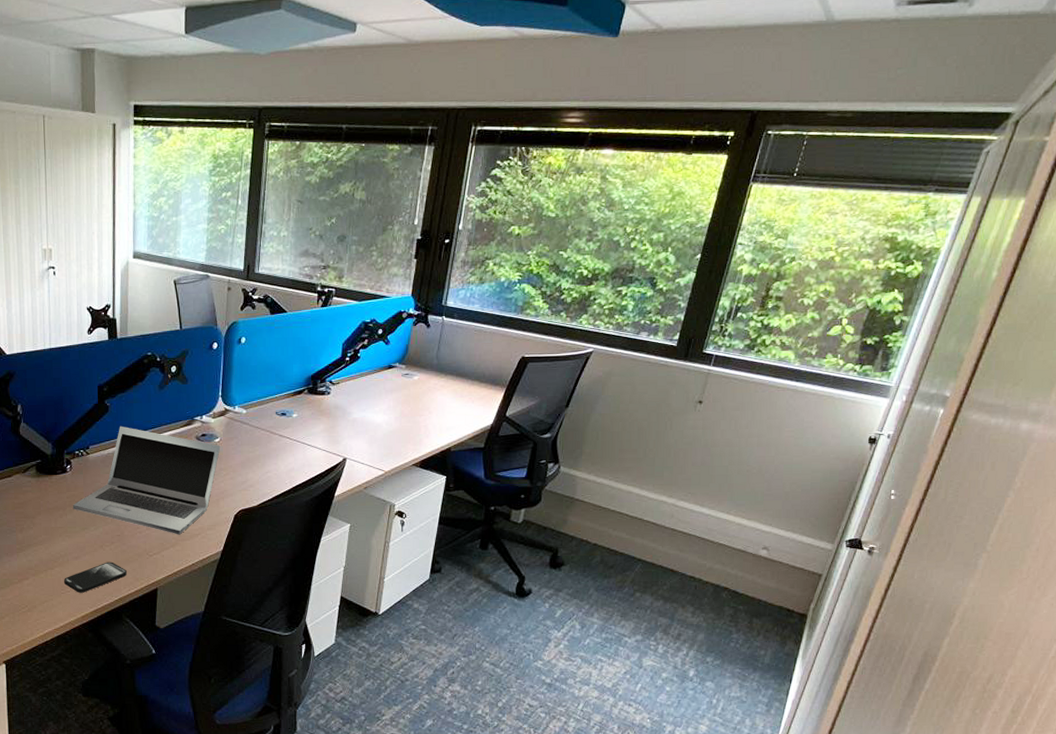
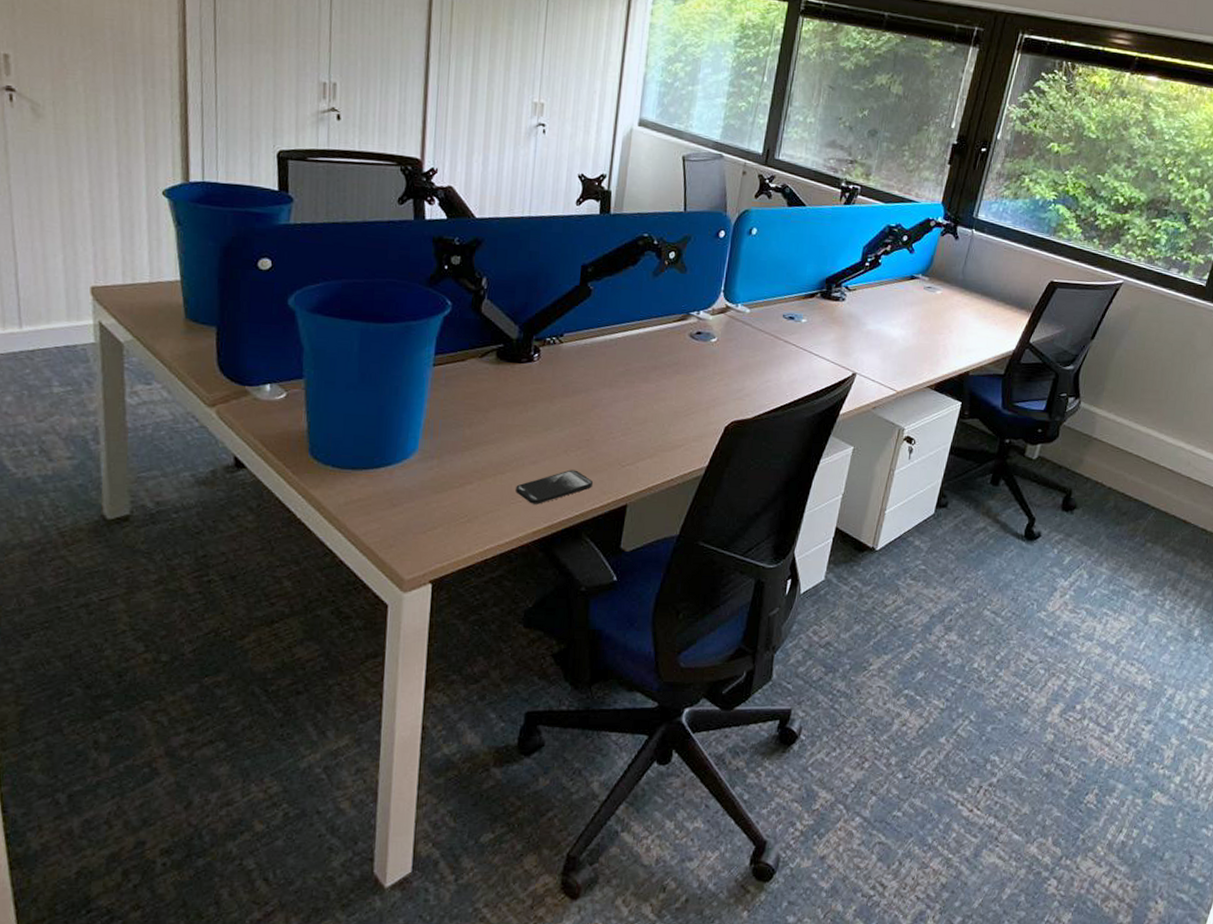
laptop: present [72,426,221,535] -> none [535,313,717,445]

